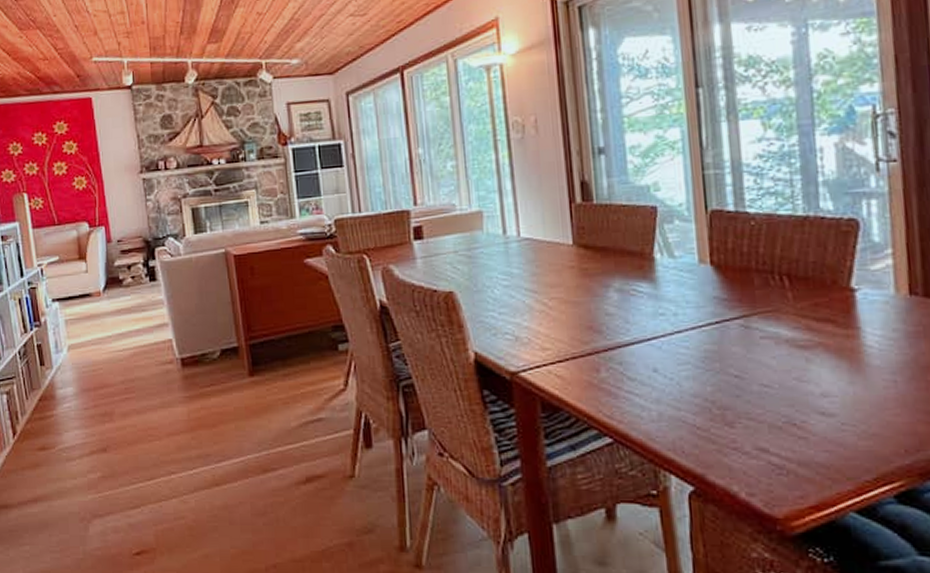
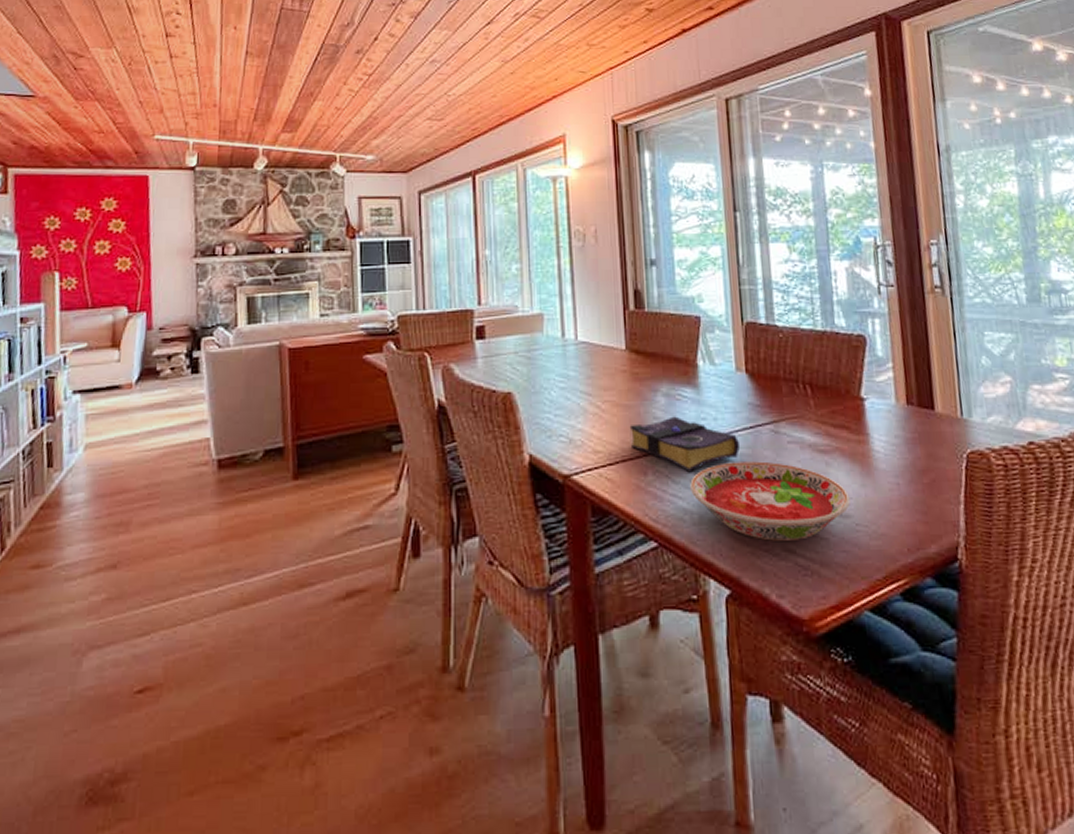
book: none [579,312,704,370] -> present [629,416,740,473]
bowl: none [647,358,835,439] -> present [690,461,851,541]

